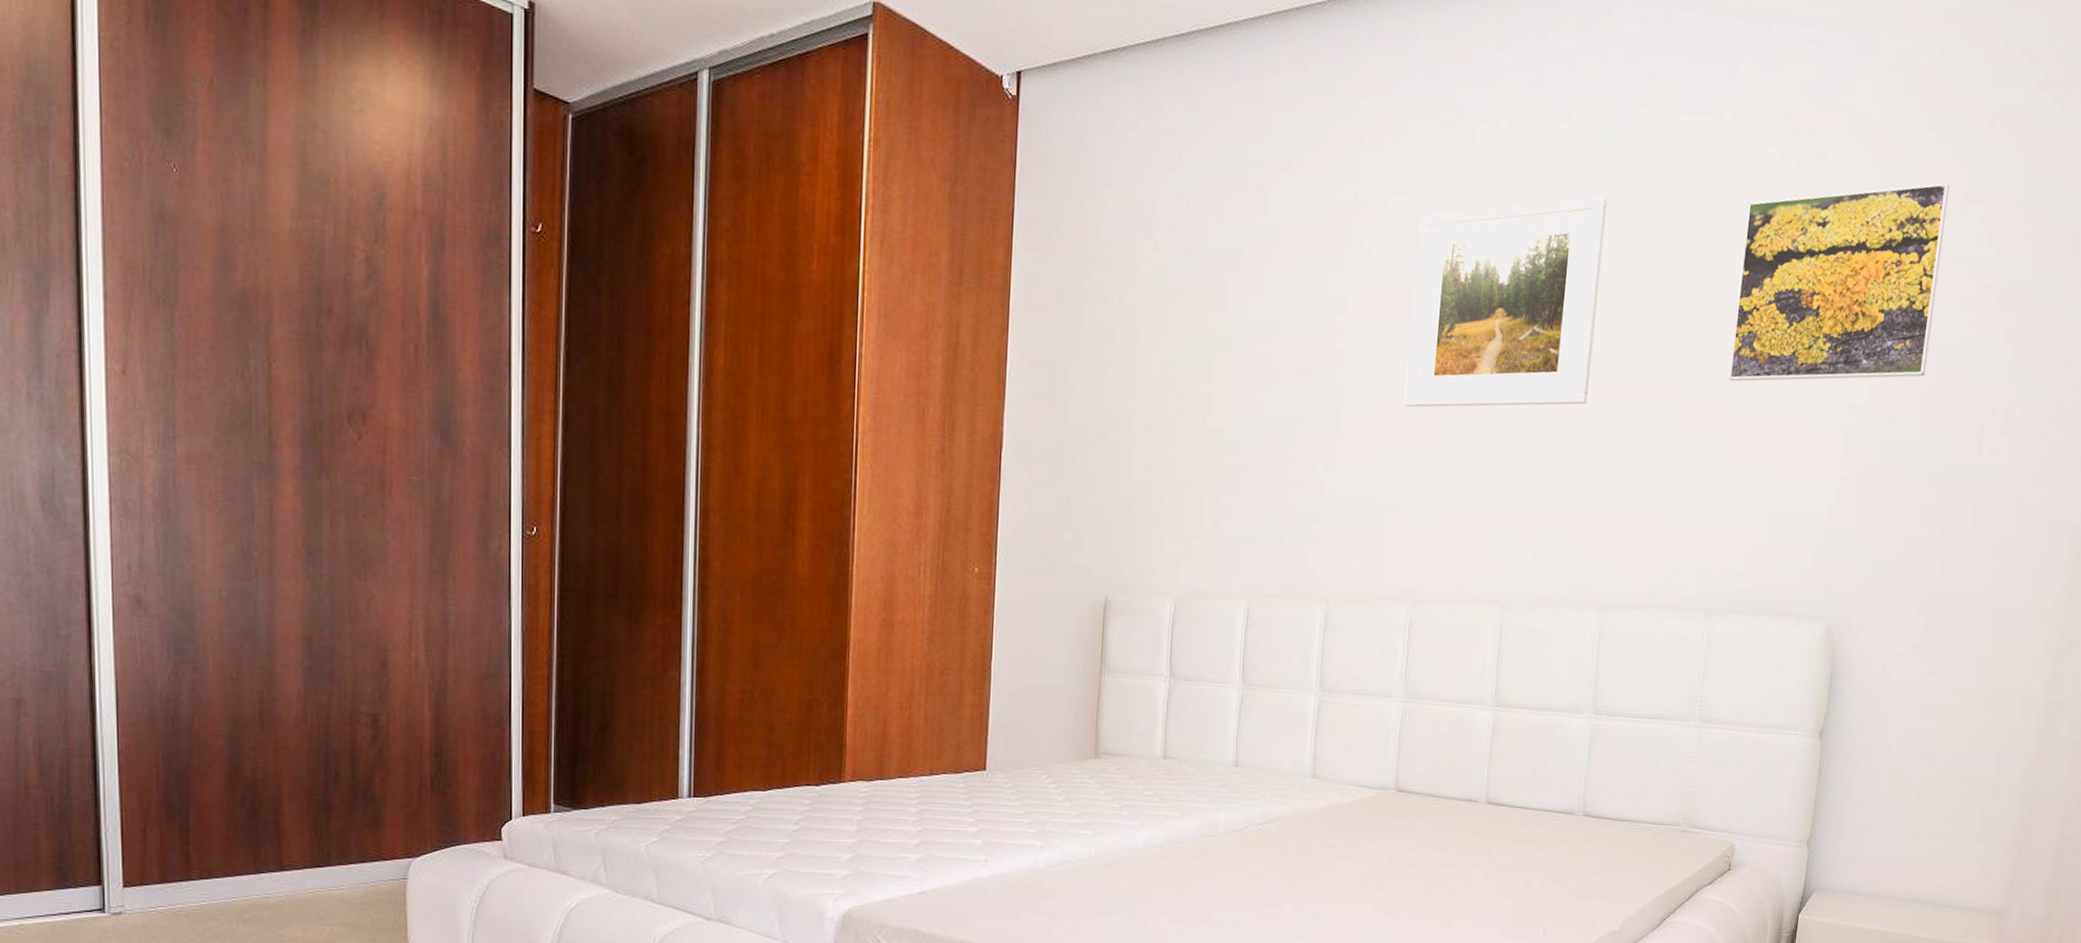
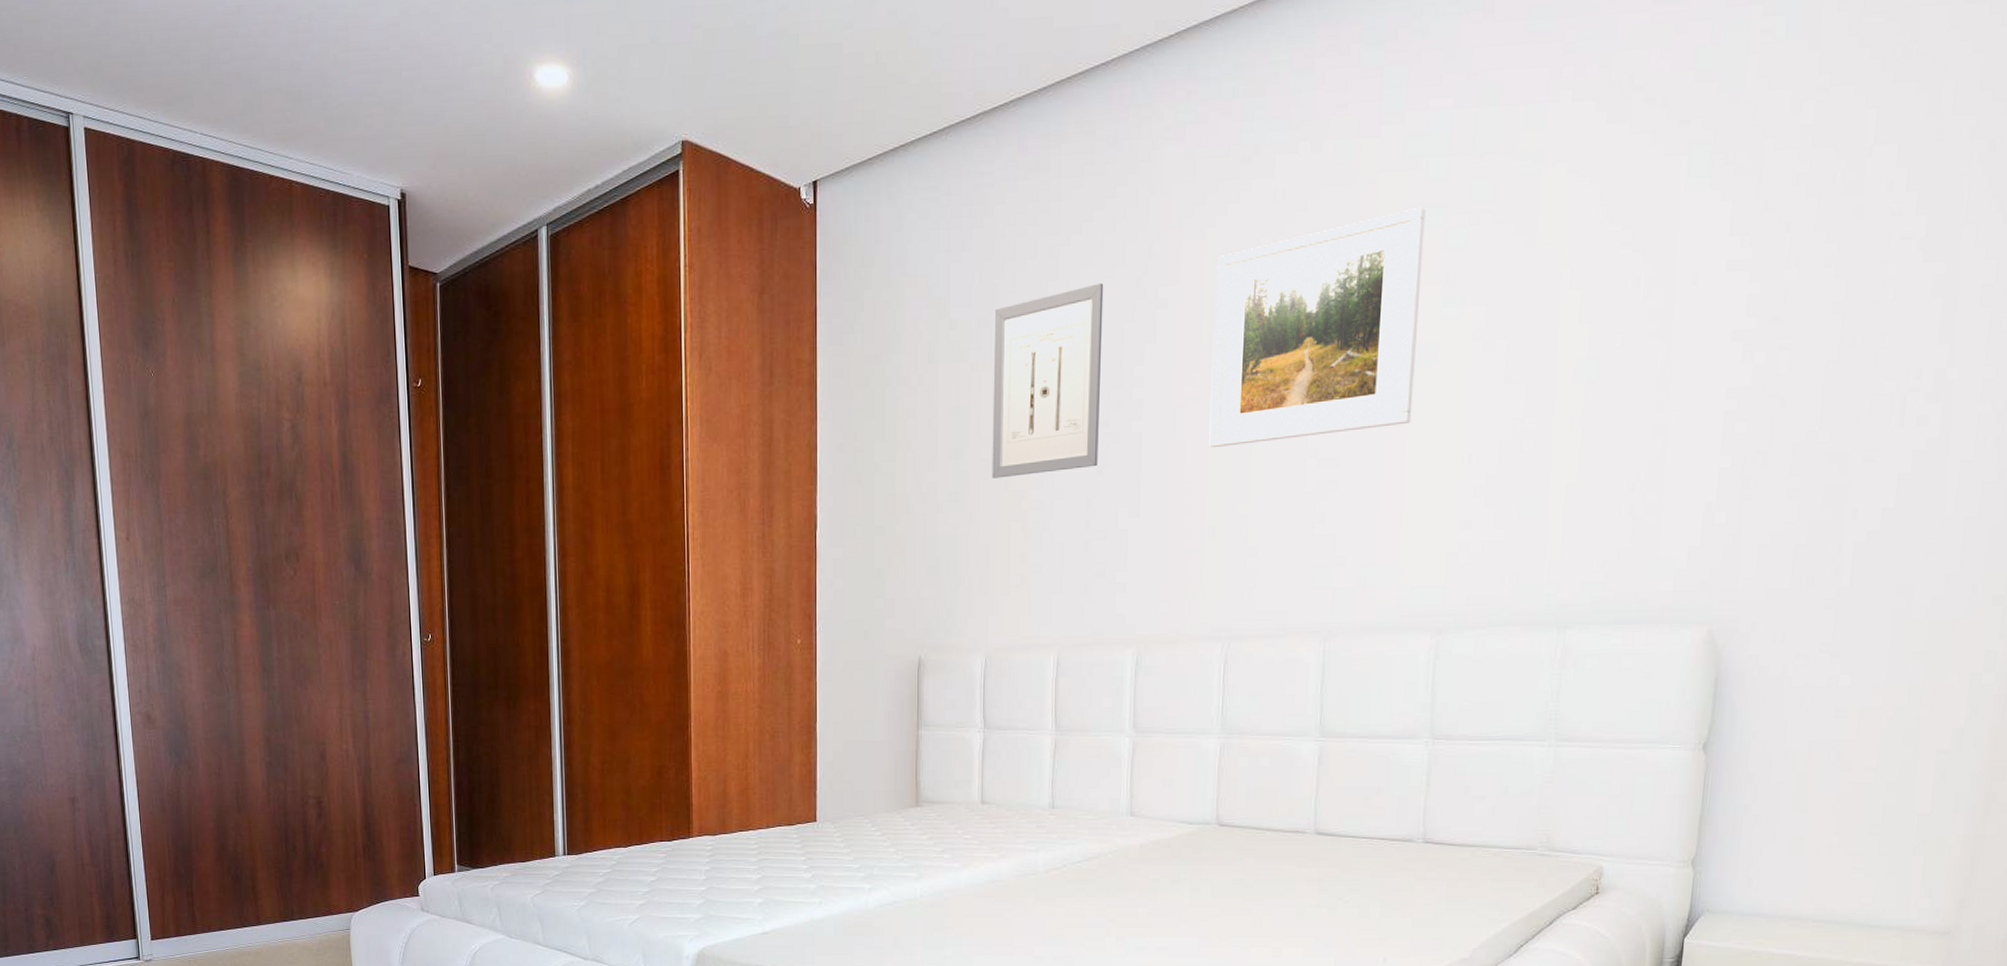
wall art: none [1190,225,1311,415] -> present [992,282,1104,479]
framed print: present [1728,182,1950,382] -> none [1576,128,1851,380]

